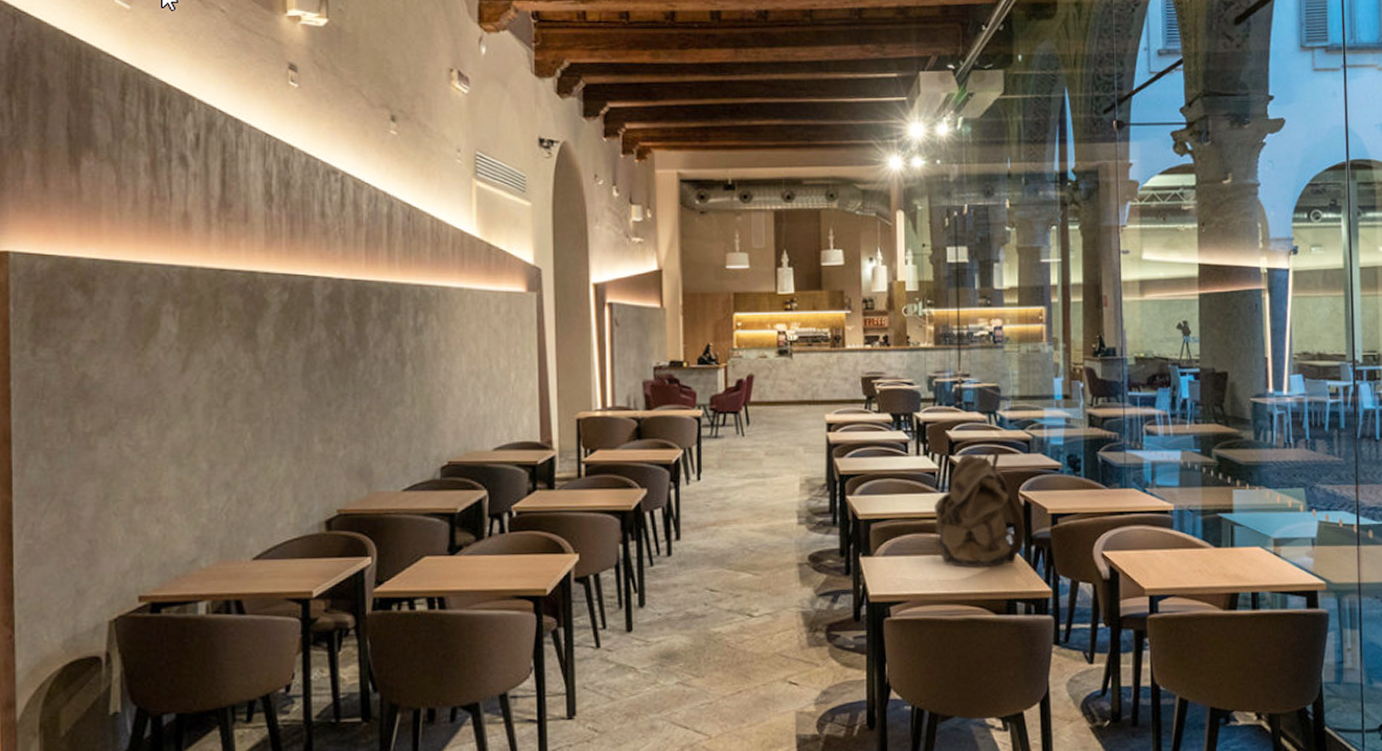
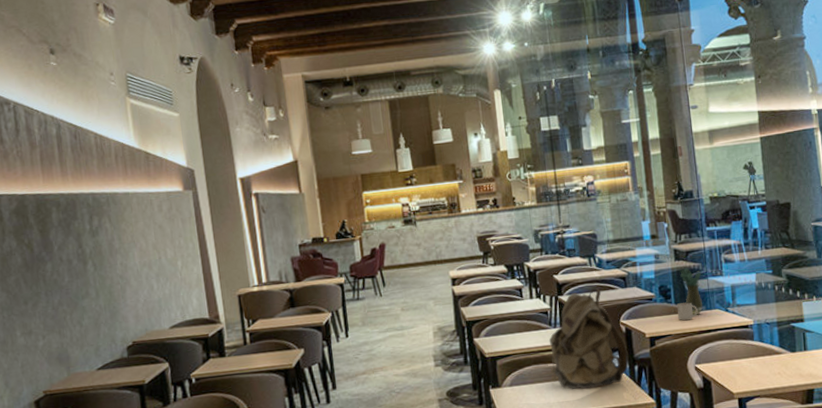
mug: none [1086,477,1110,499] -> present [677,302,698,321]
vase: none [1092,435,1118,493] -> present [679,267,703,316]

